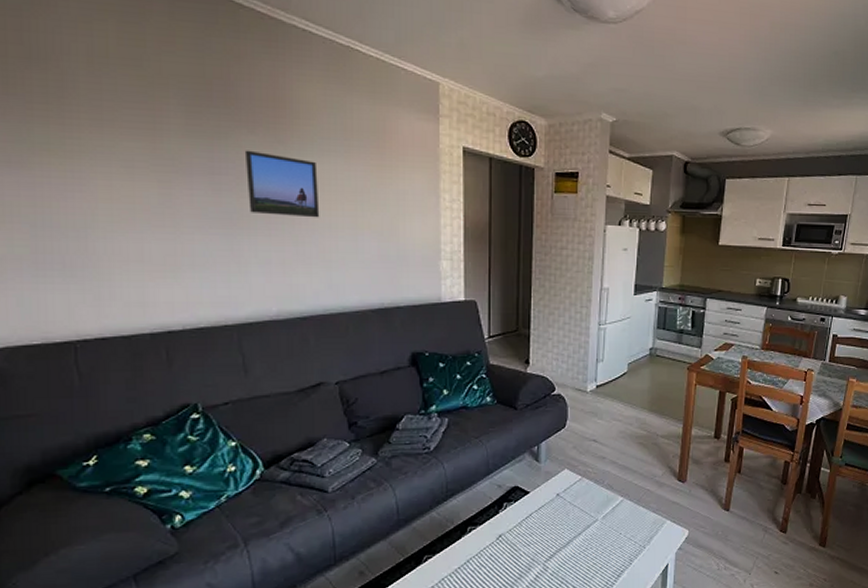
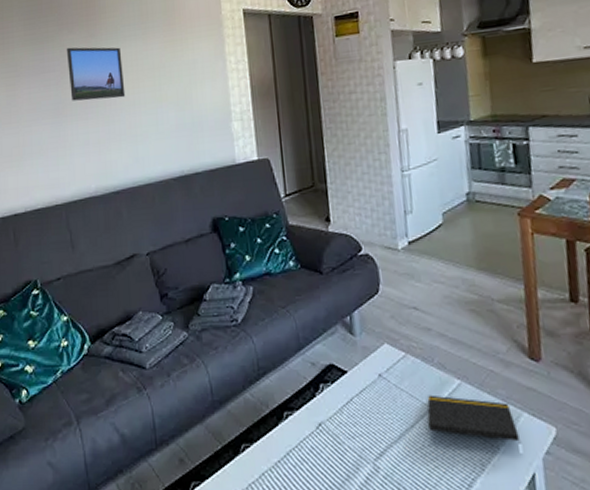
notepad: none [593,509,661,543] -> present [427,395,520,444]

